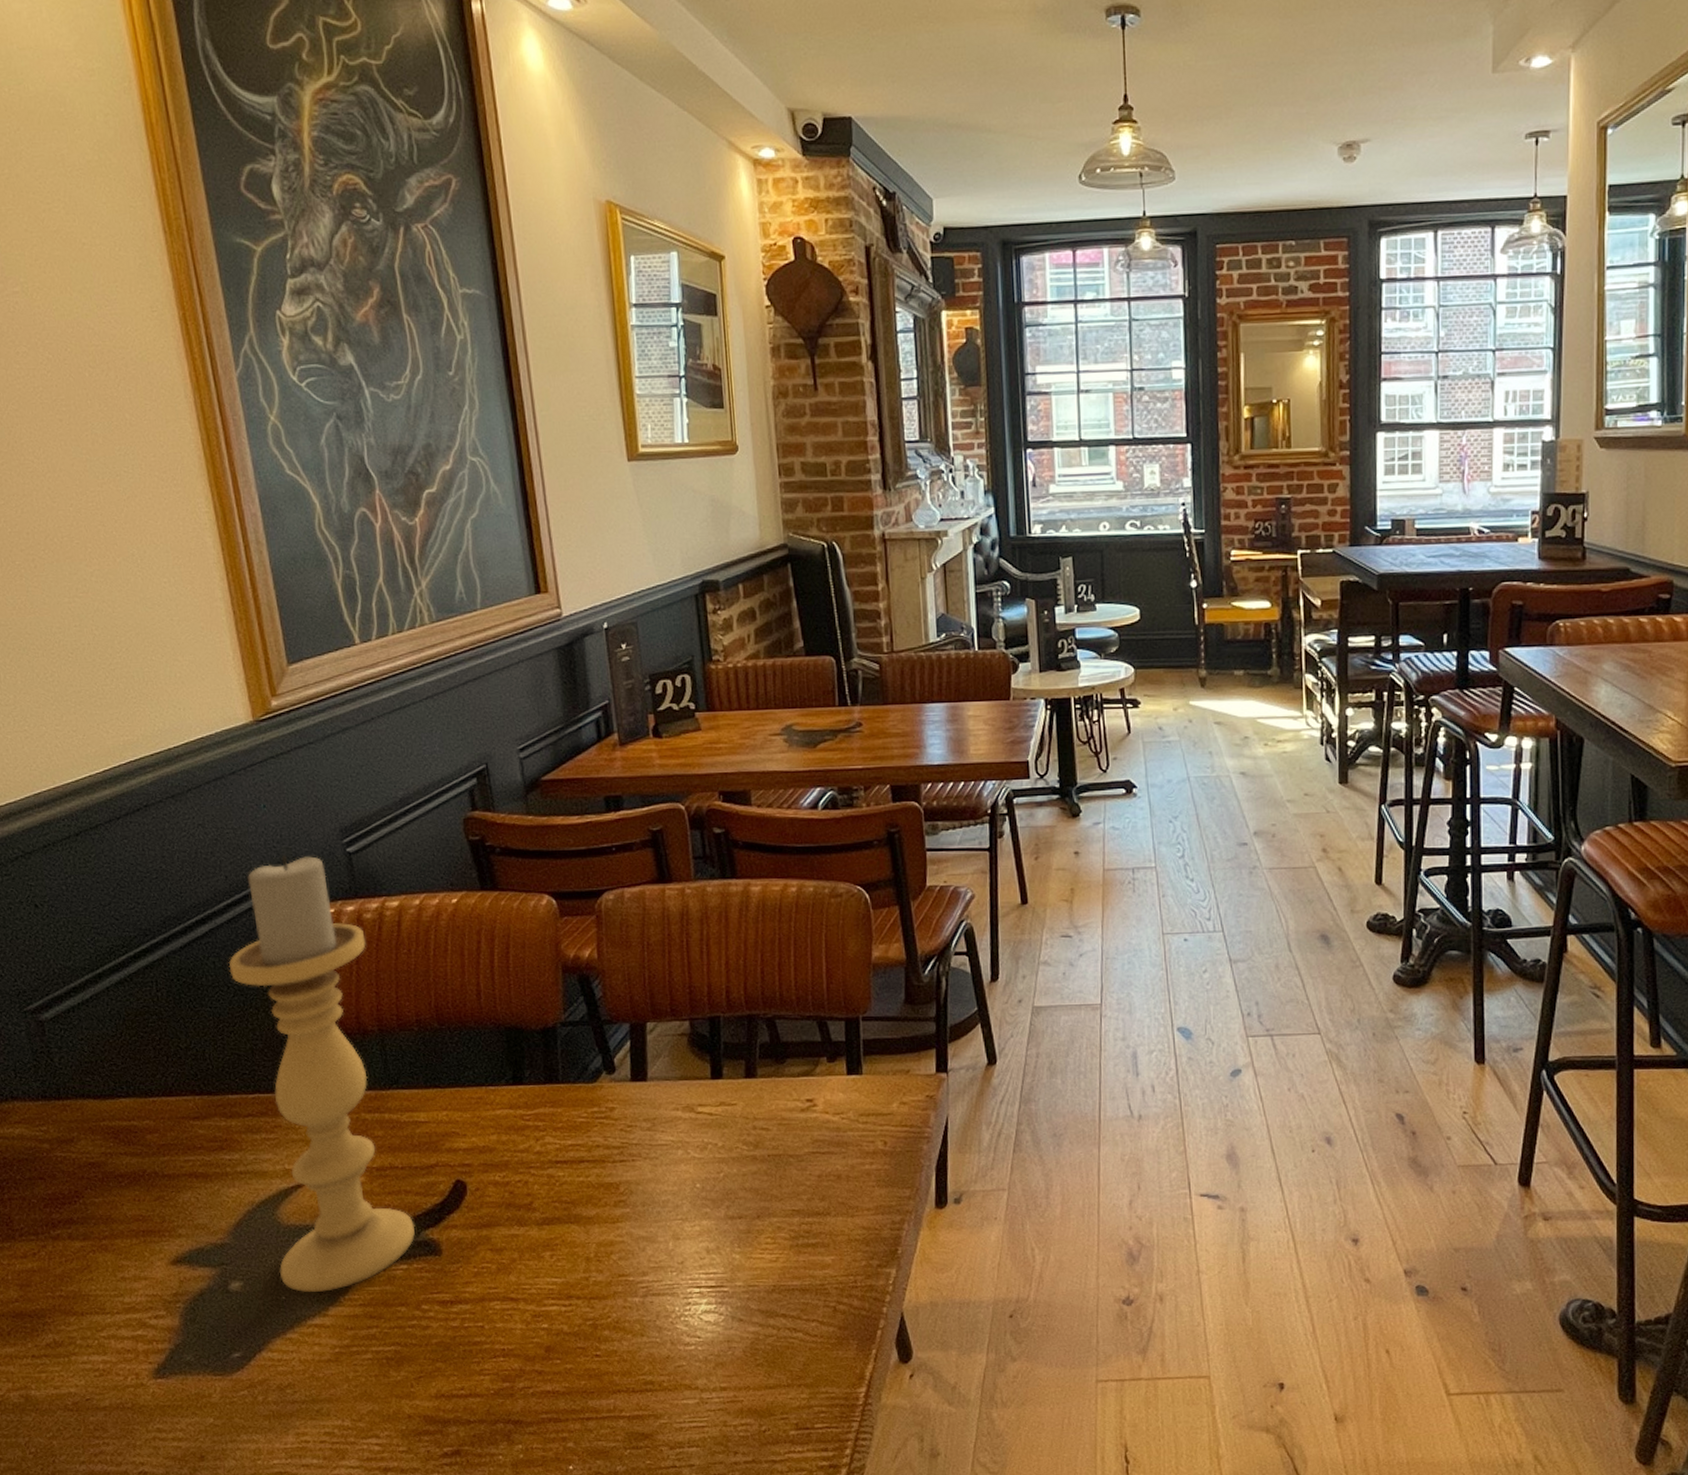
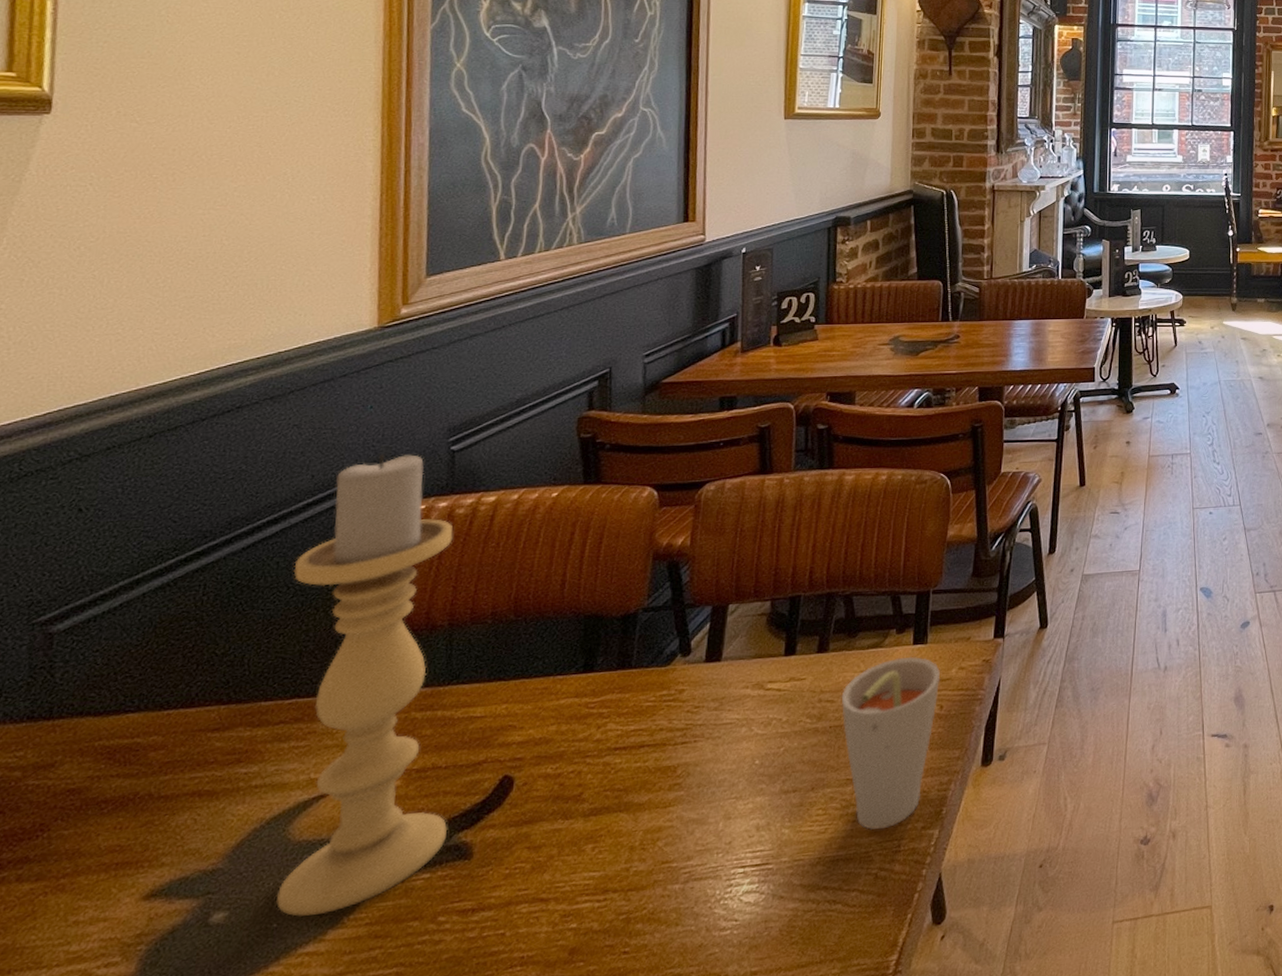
cup: none [776,1087,881,1264] -> present [841,656,941,830]

